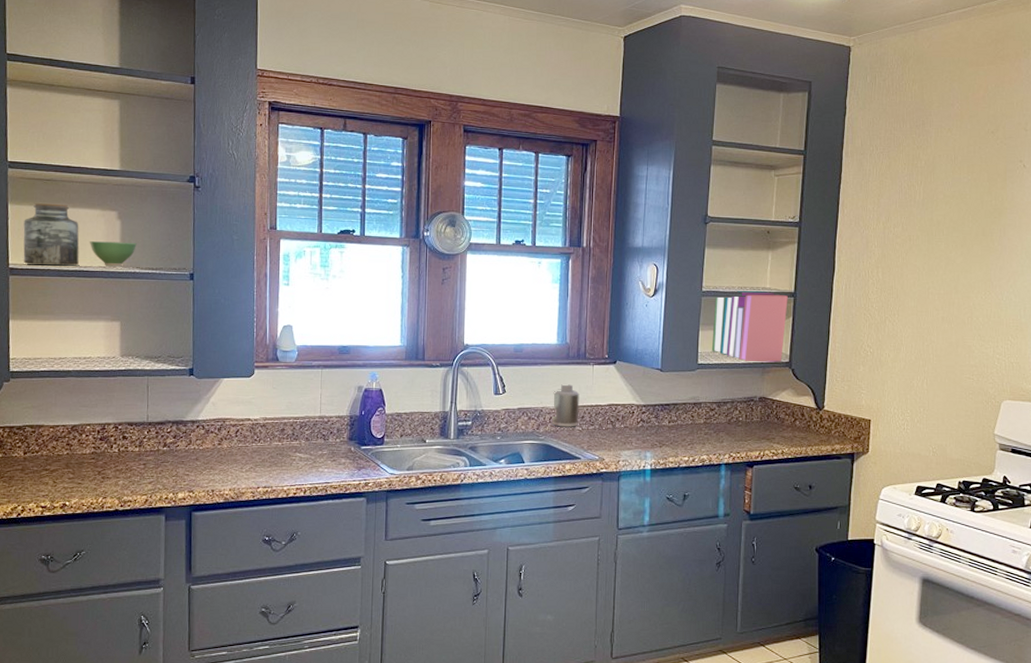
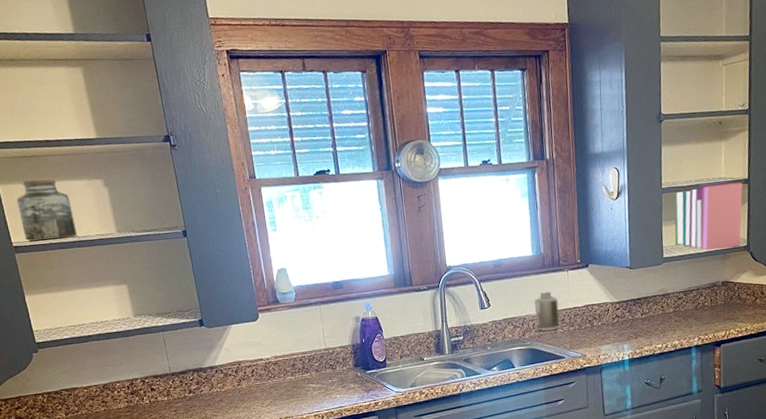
bowl: present [89,241,137,267] -> none [82,207,128,234]

